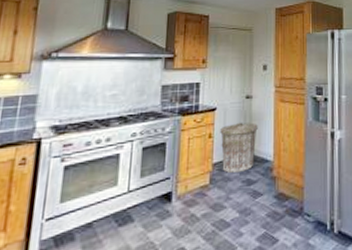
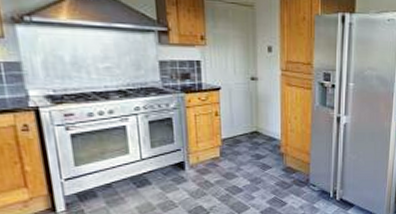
trash can: present [220,122,258,173] -> none [226,102,265,148]

